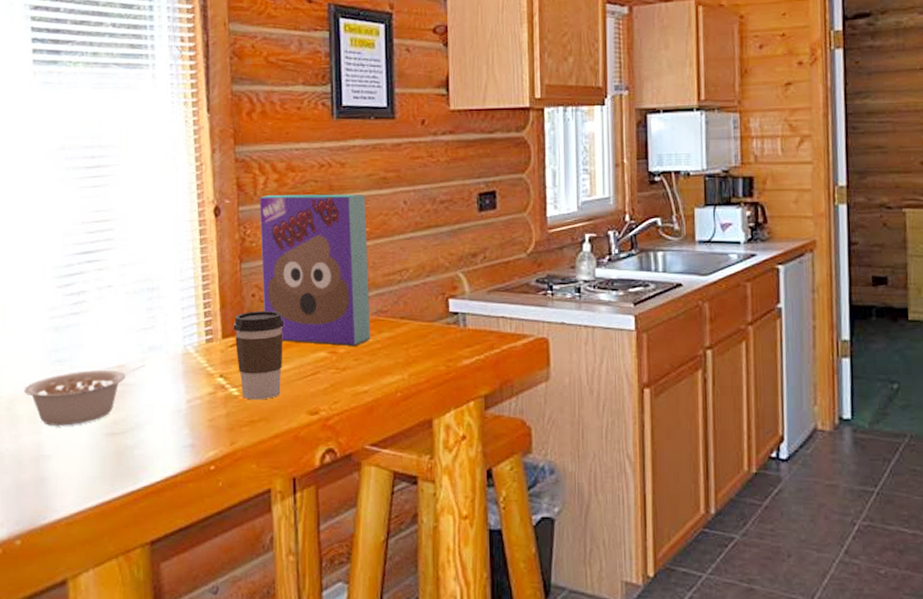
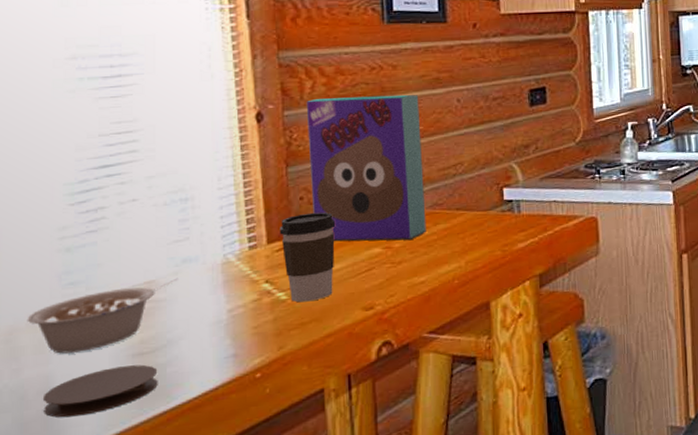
coaster: none [35,444,127,486] -> present [42,364,158,418]

